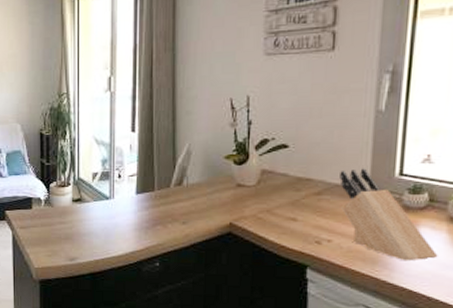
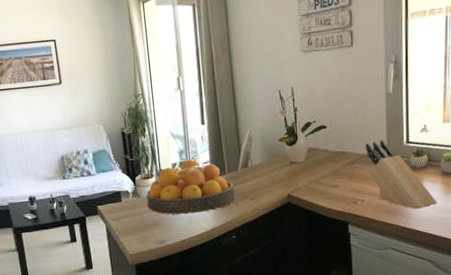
fruit bowl: none [60,170,164,232] -> present [146,159,236,215]

